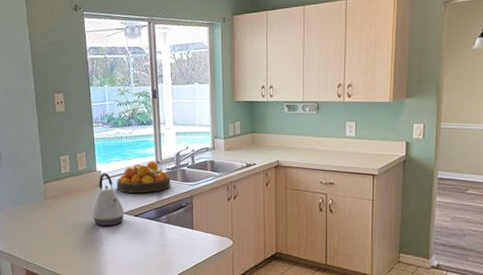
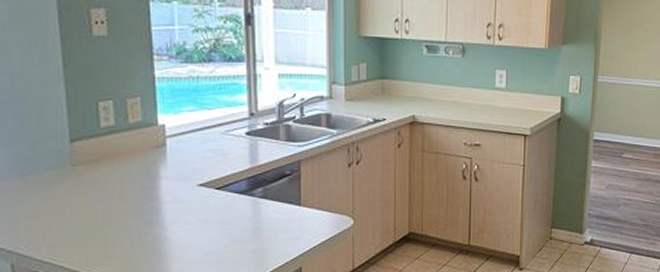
kettle: present [92,173,125,226] -> none [149,127,201,203]
fruit bowl: present [116,160,171,193] -> none [189,112,270,156]

